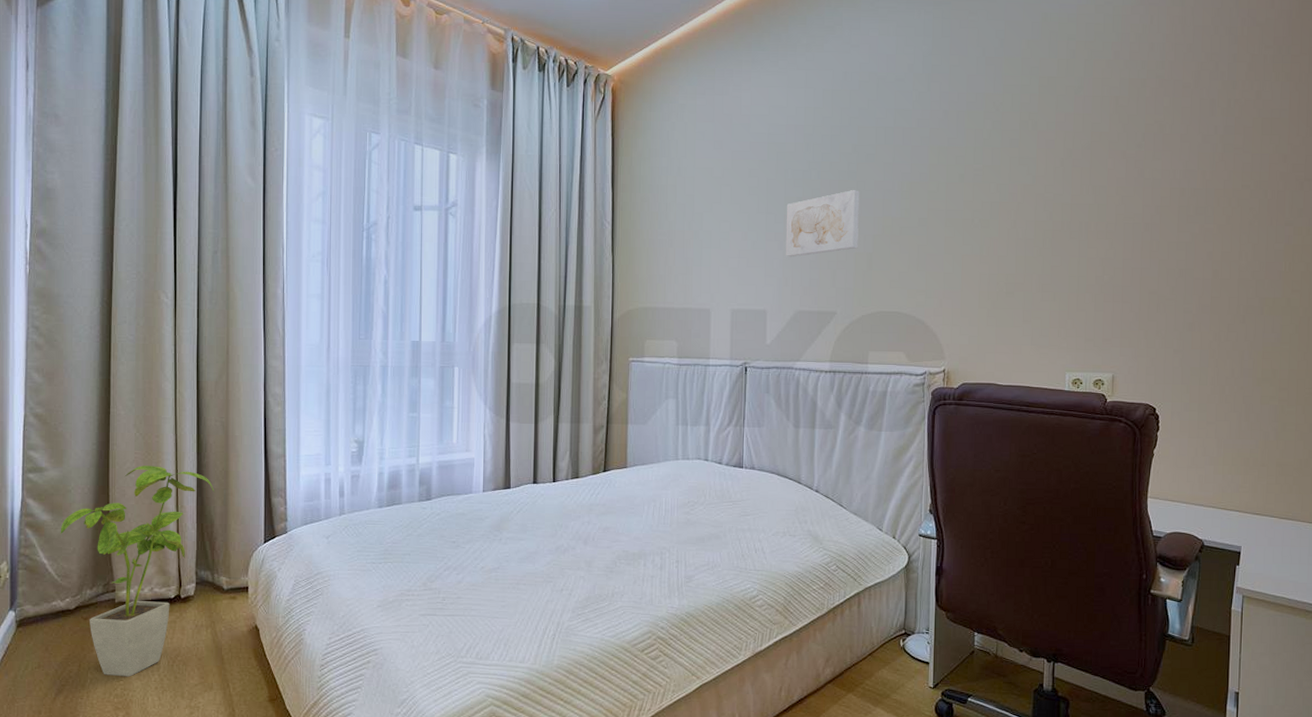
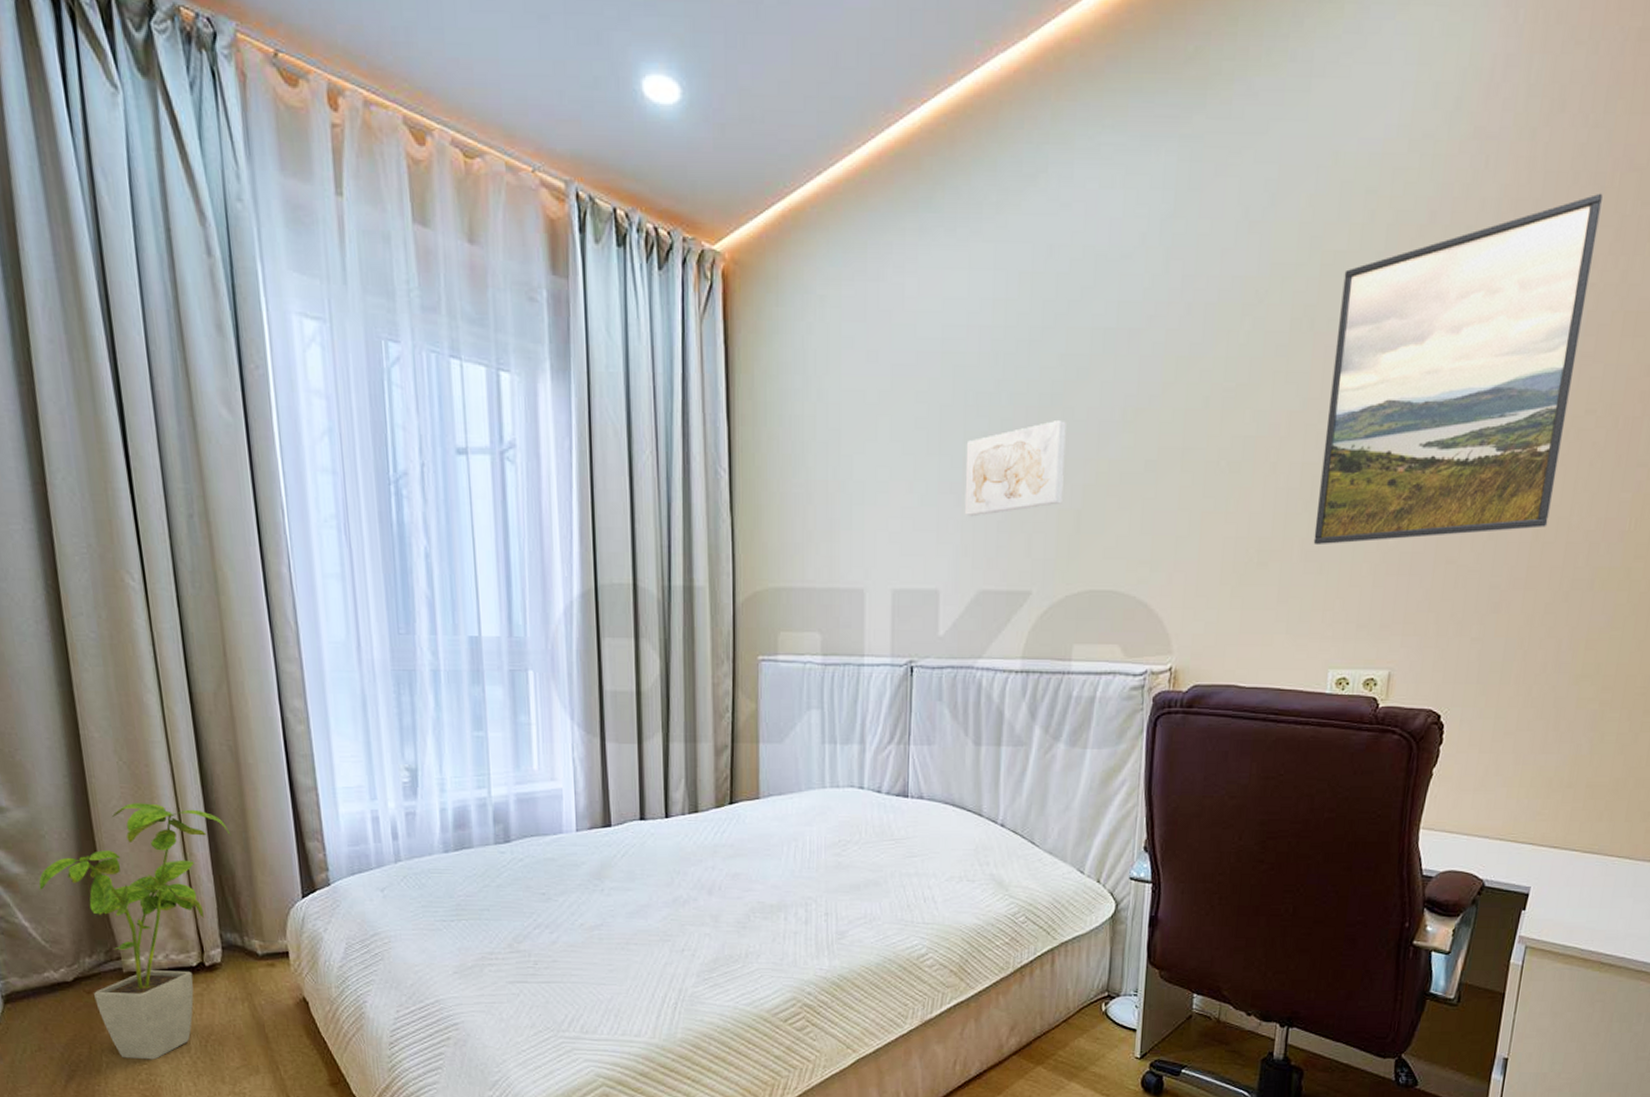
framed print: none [1047,40,1236,280] -> present [1313,193,1603,546]

